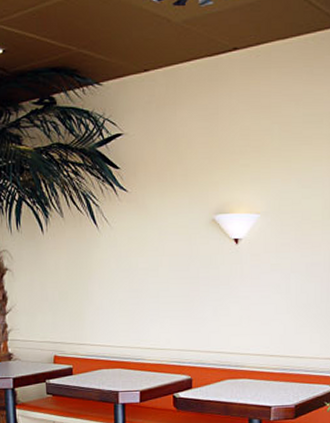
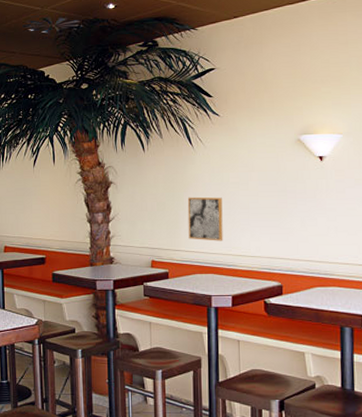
wall art: none [92,284,131,334] -> present [187,197,223,241]

